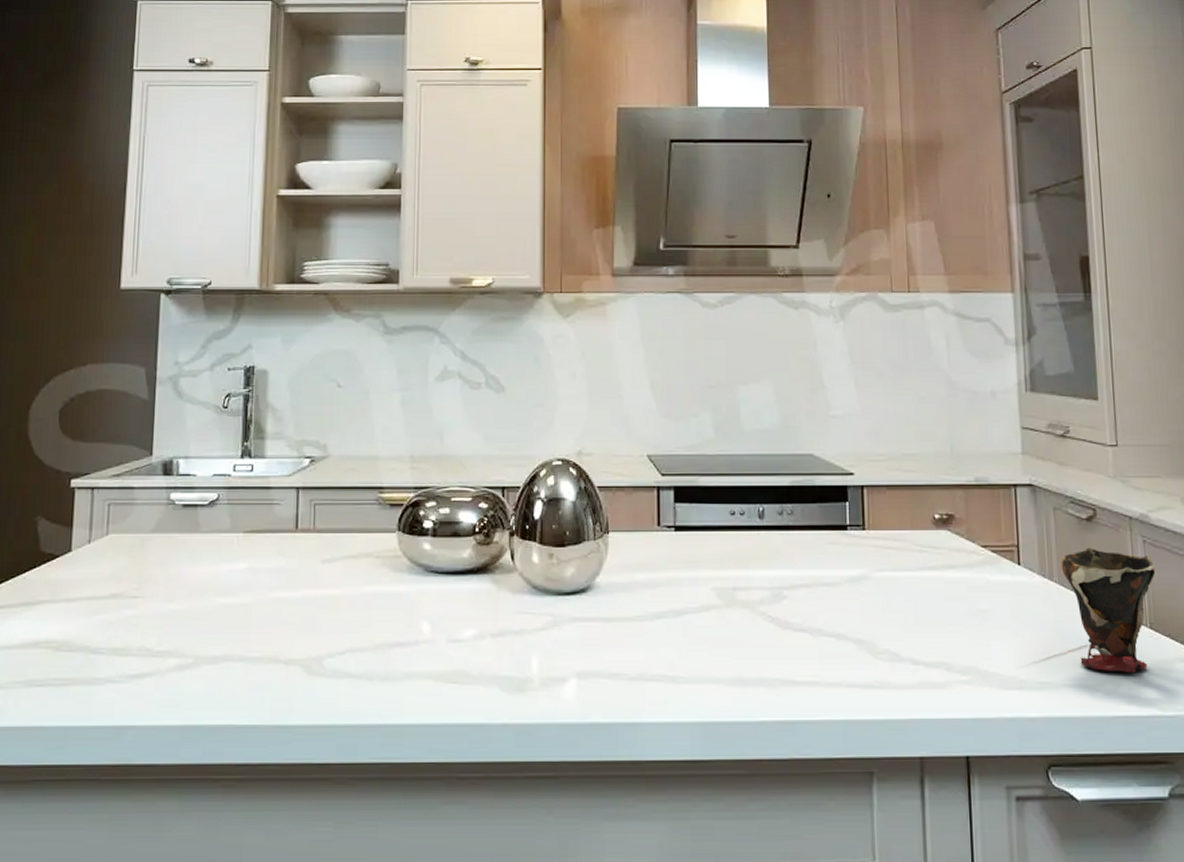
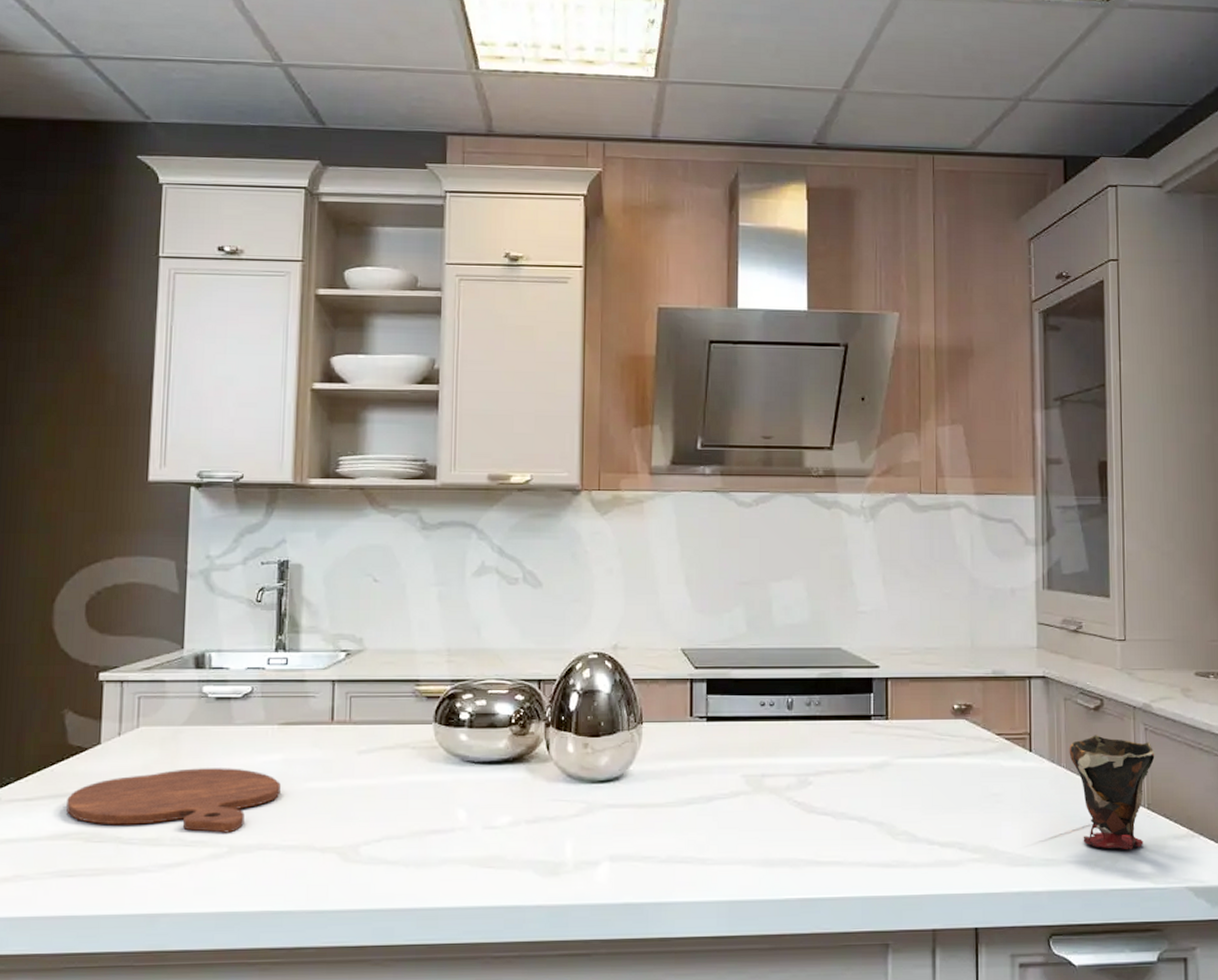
cutting board: none [37,576,246,644] -> present [66,768,281,833]

